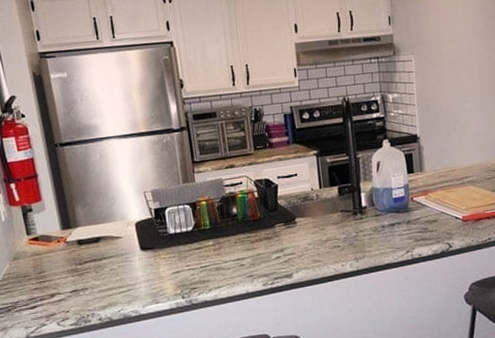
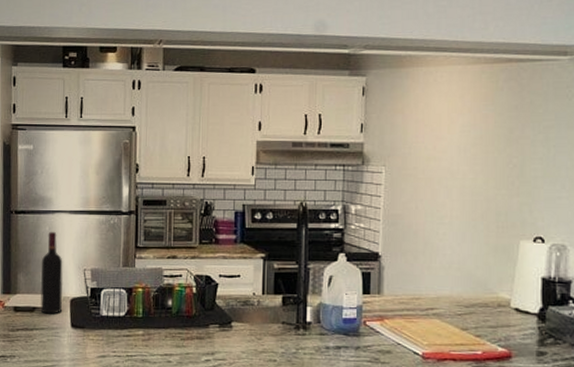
wine bottle: none [97,158,128,242] -> present [40,231,64,314]

